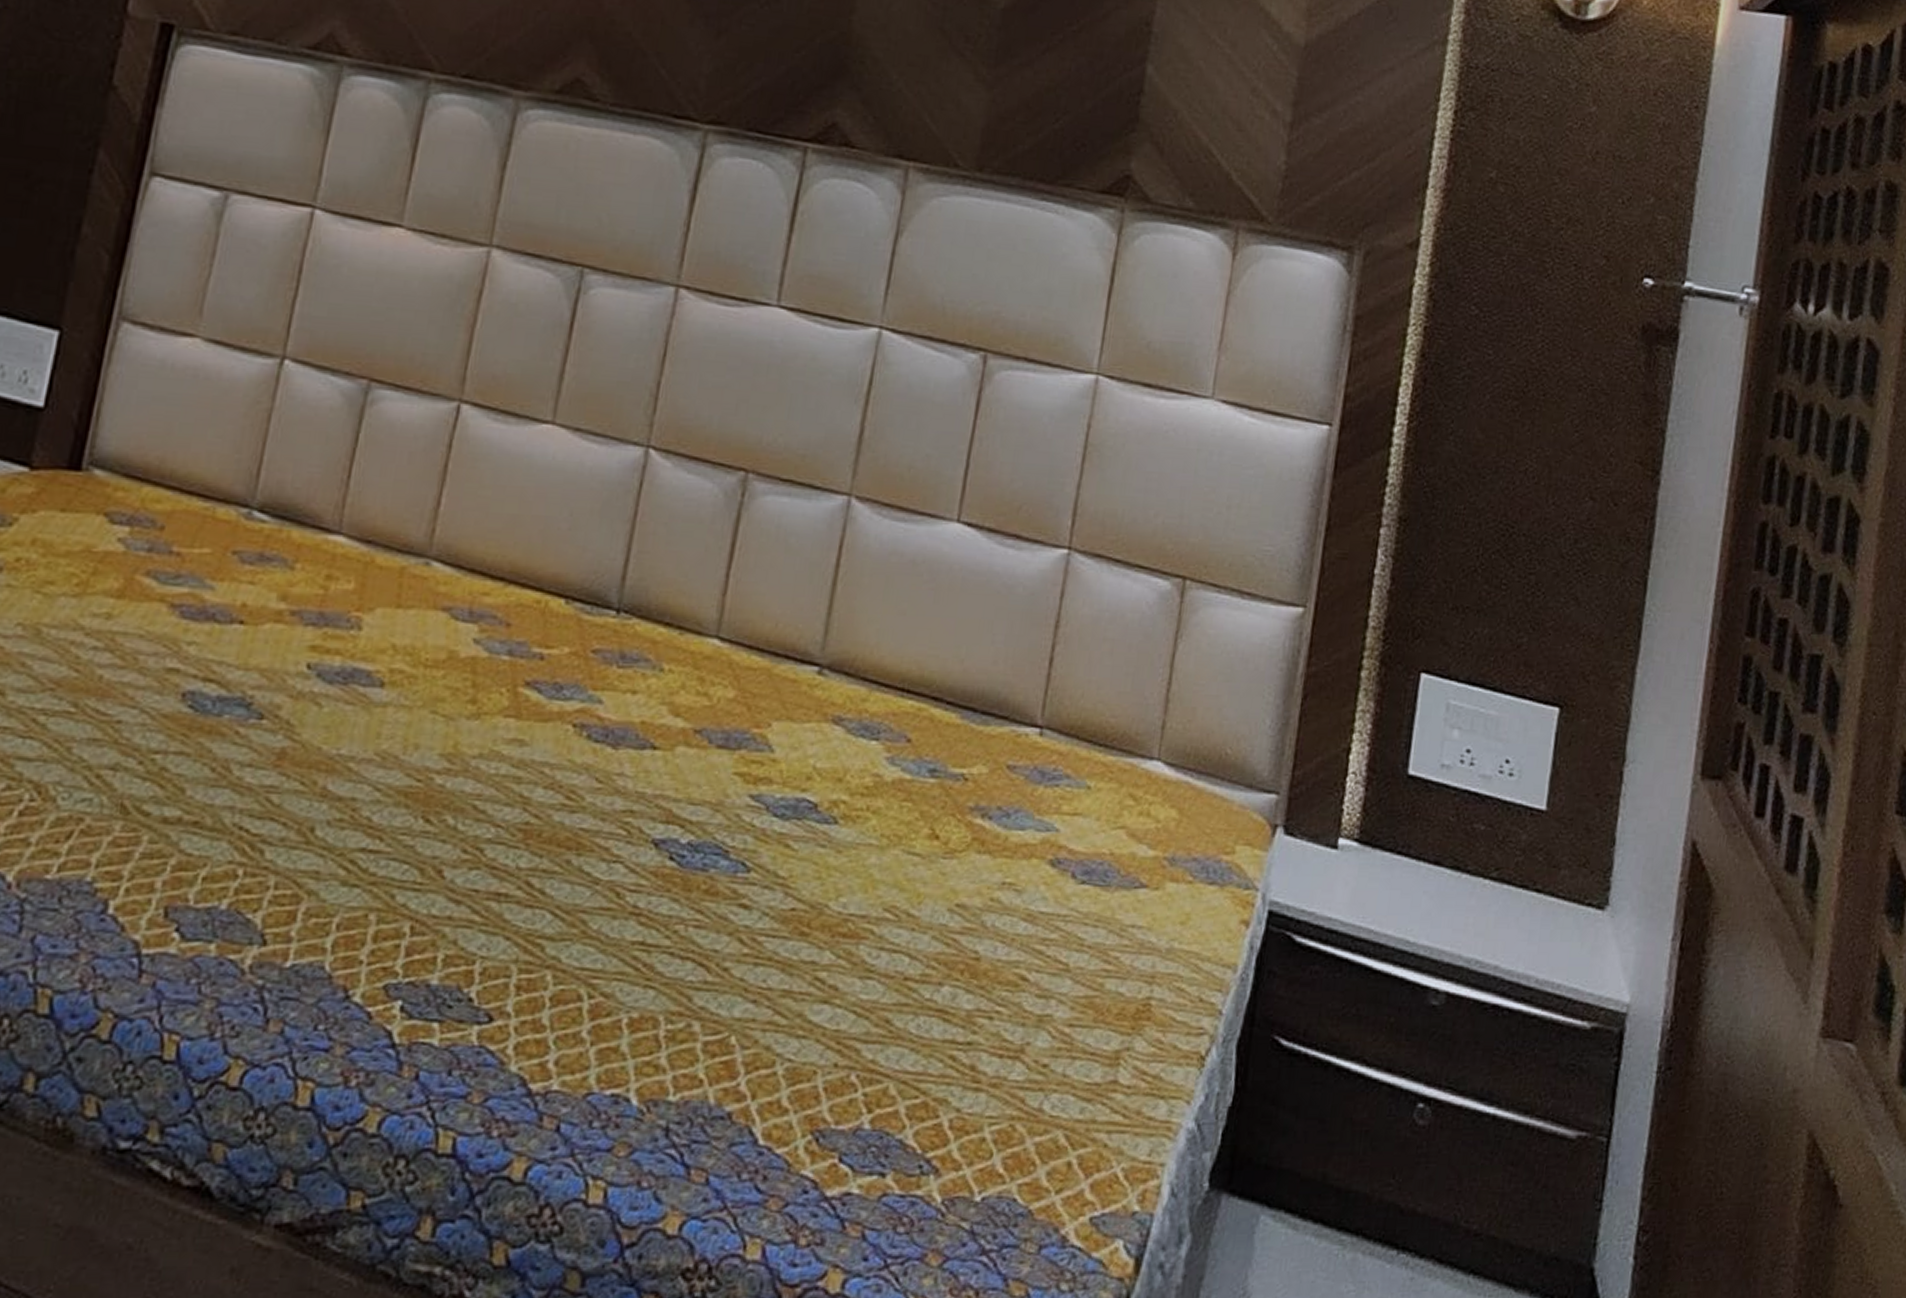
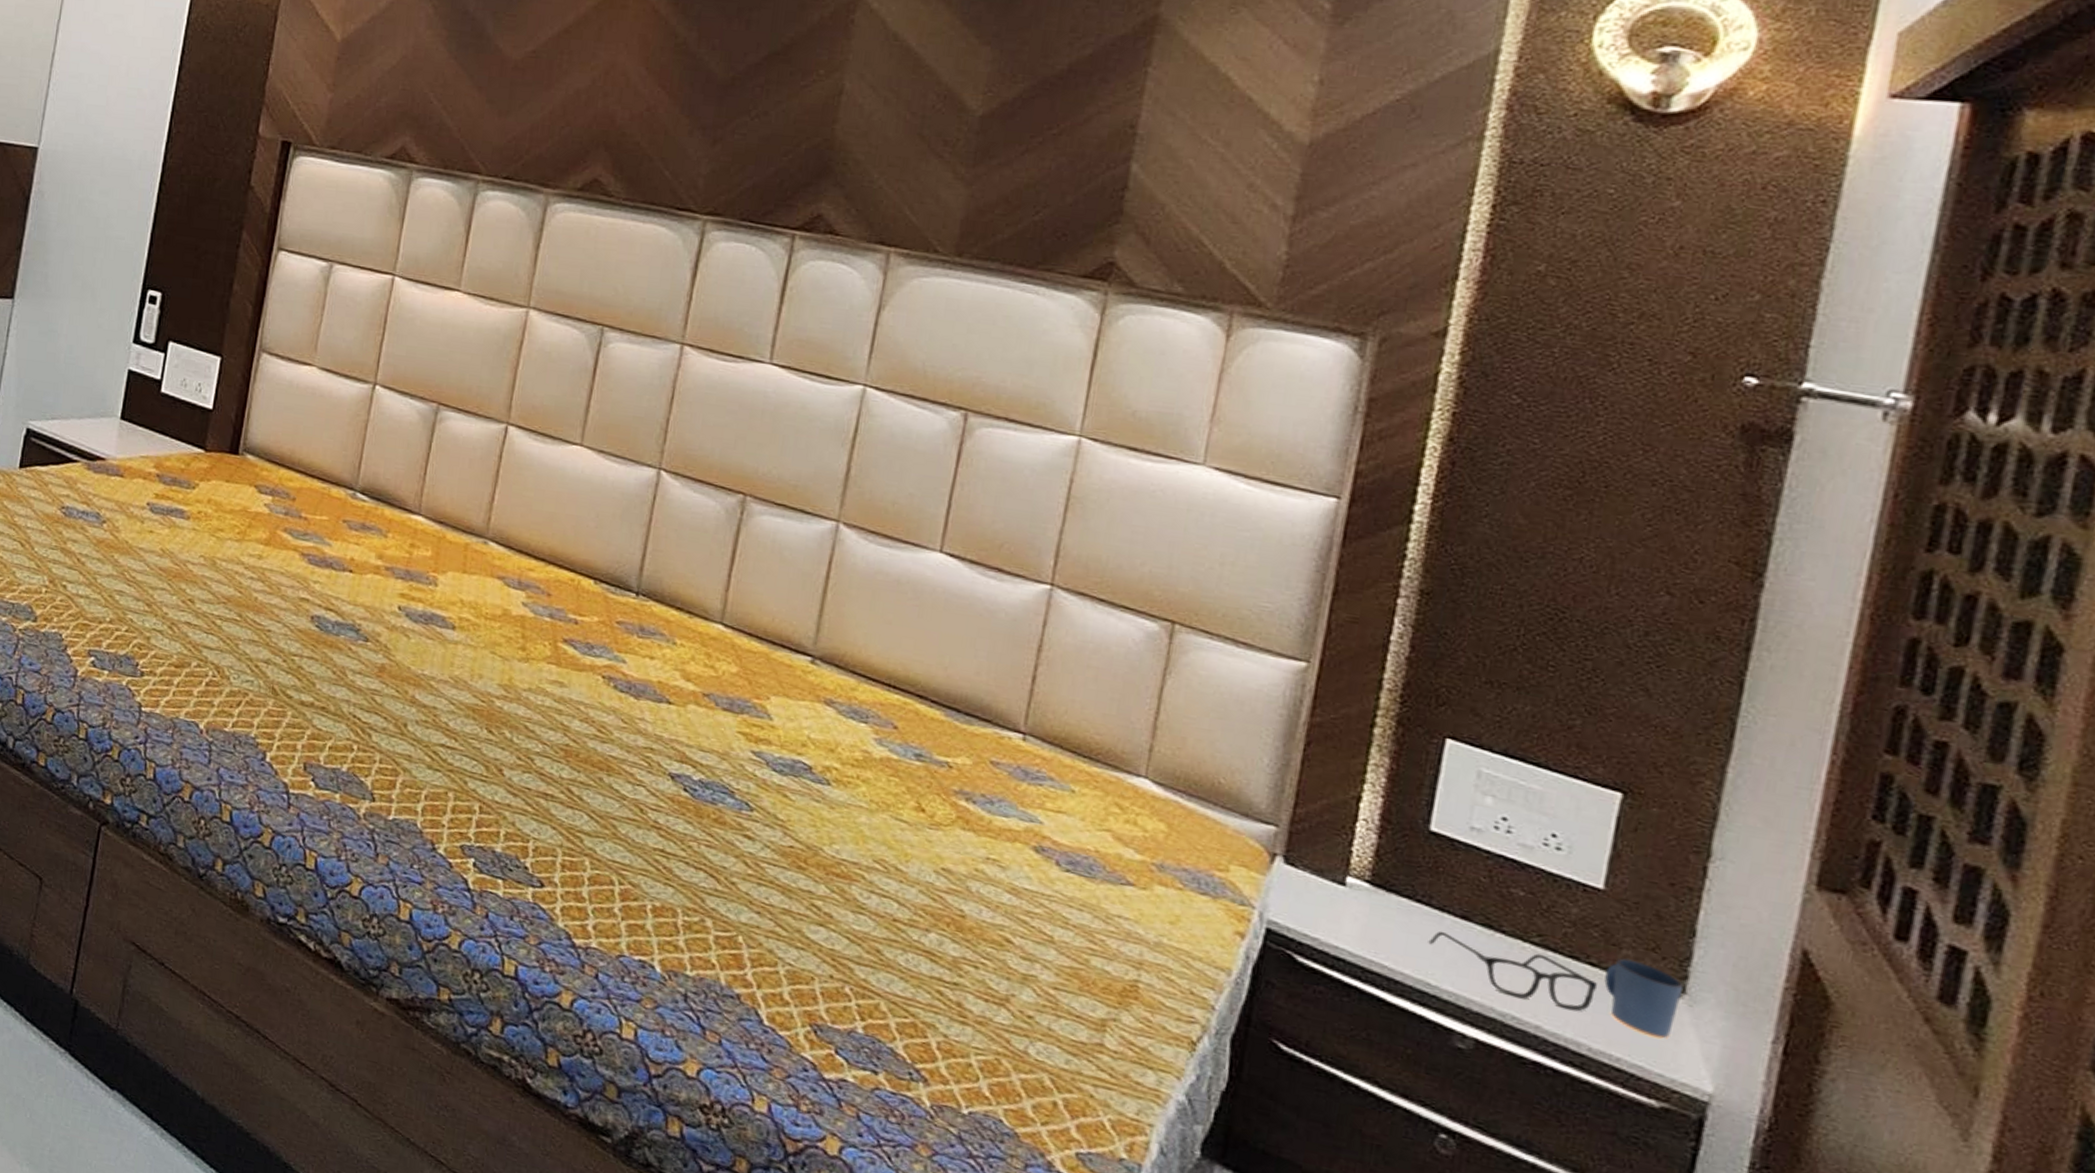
eyeglasses: none [1407,881,1543,943] -> present [1428,931,1598,1011]
mug: none [1547,879,1608,956] -> present [1604,957,1684,1039]

